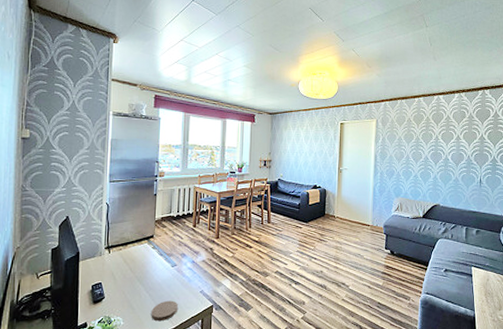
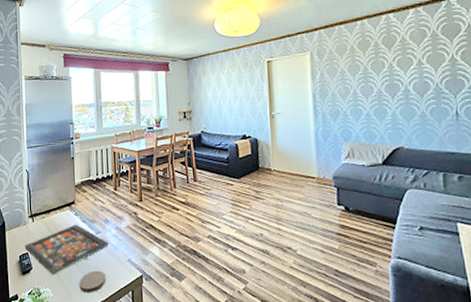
board game: none [98,257,183,304] -> present [25,224,109,275]

